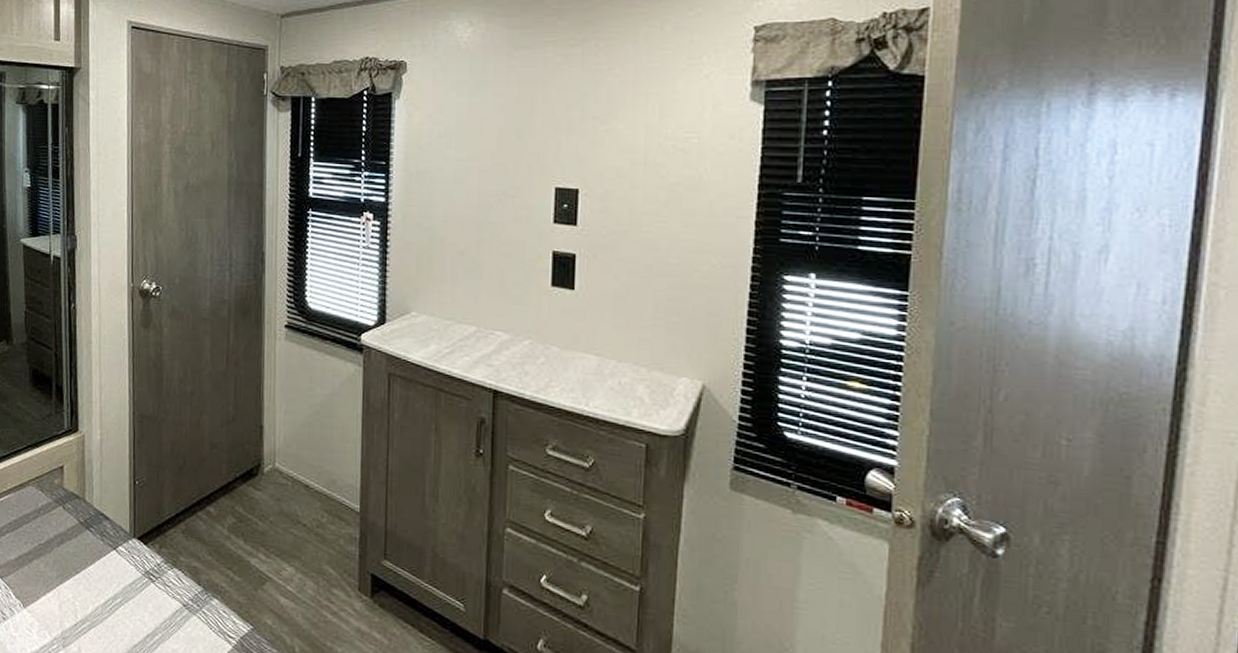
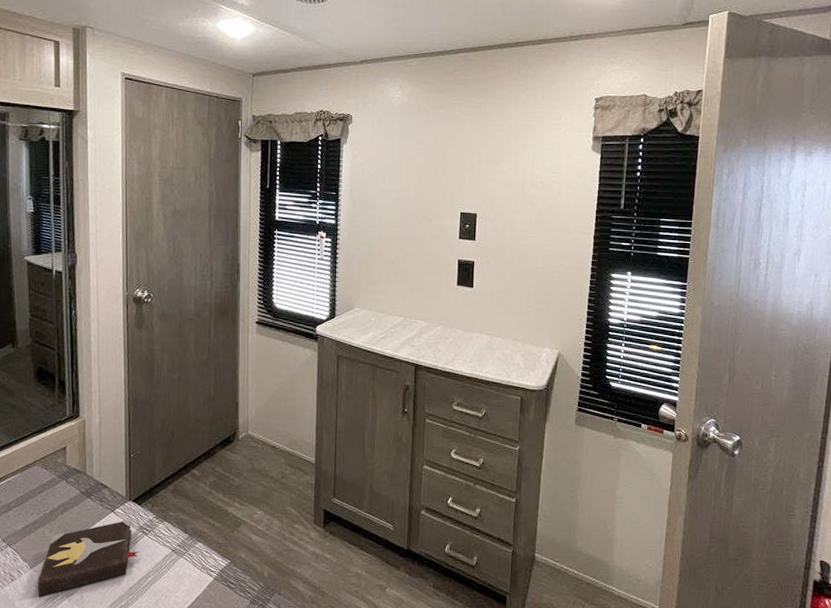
hardback book: none [30,560,145,643] -> present [37,519,139,597]

